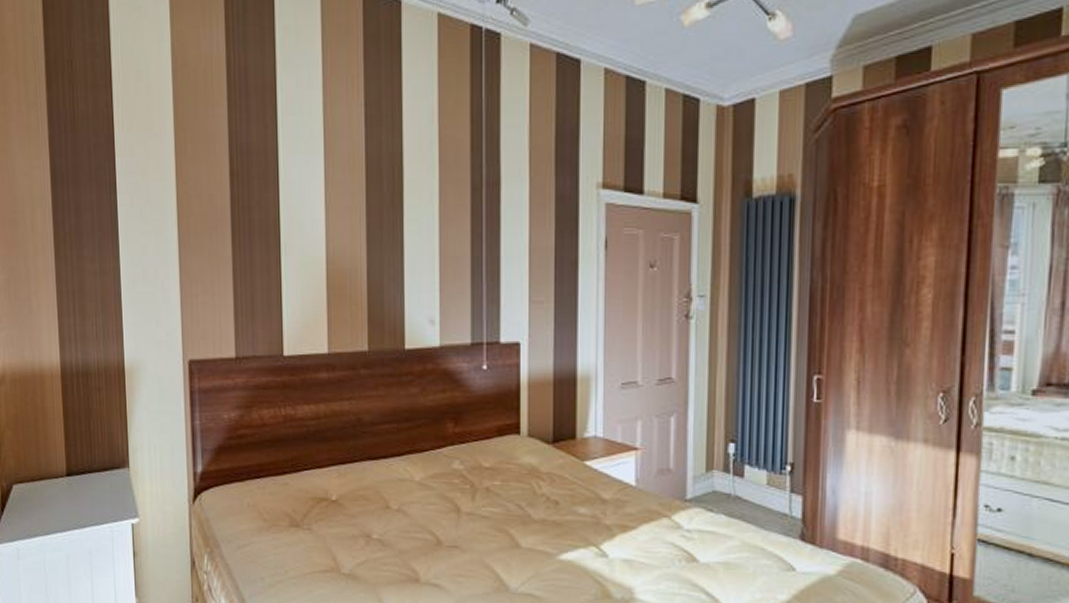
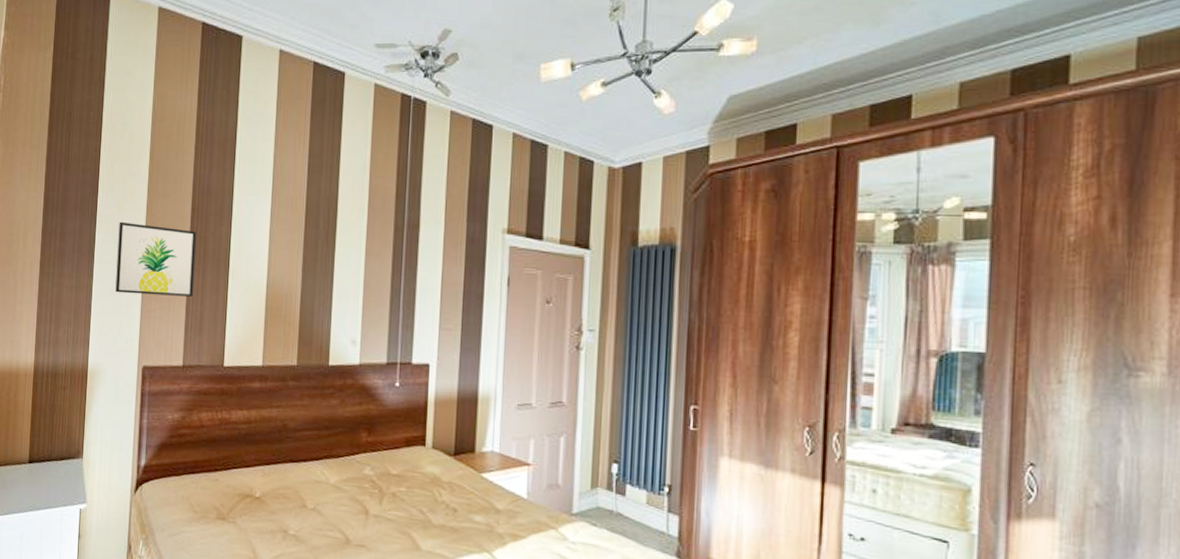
wall art: none [143,191,241,277] -> present [114,221,197,297]

